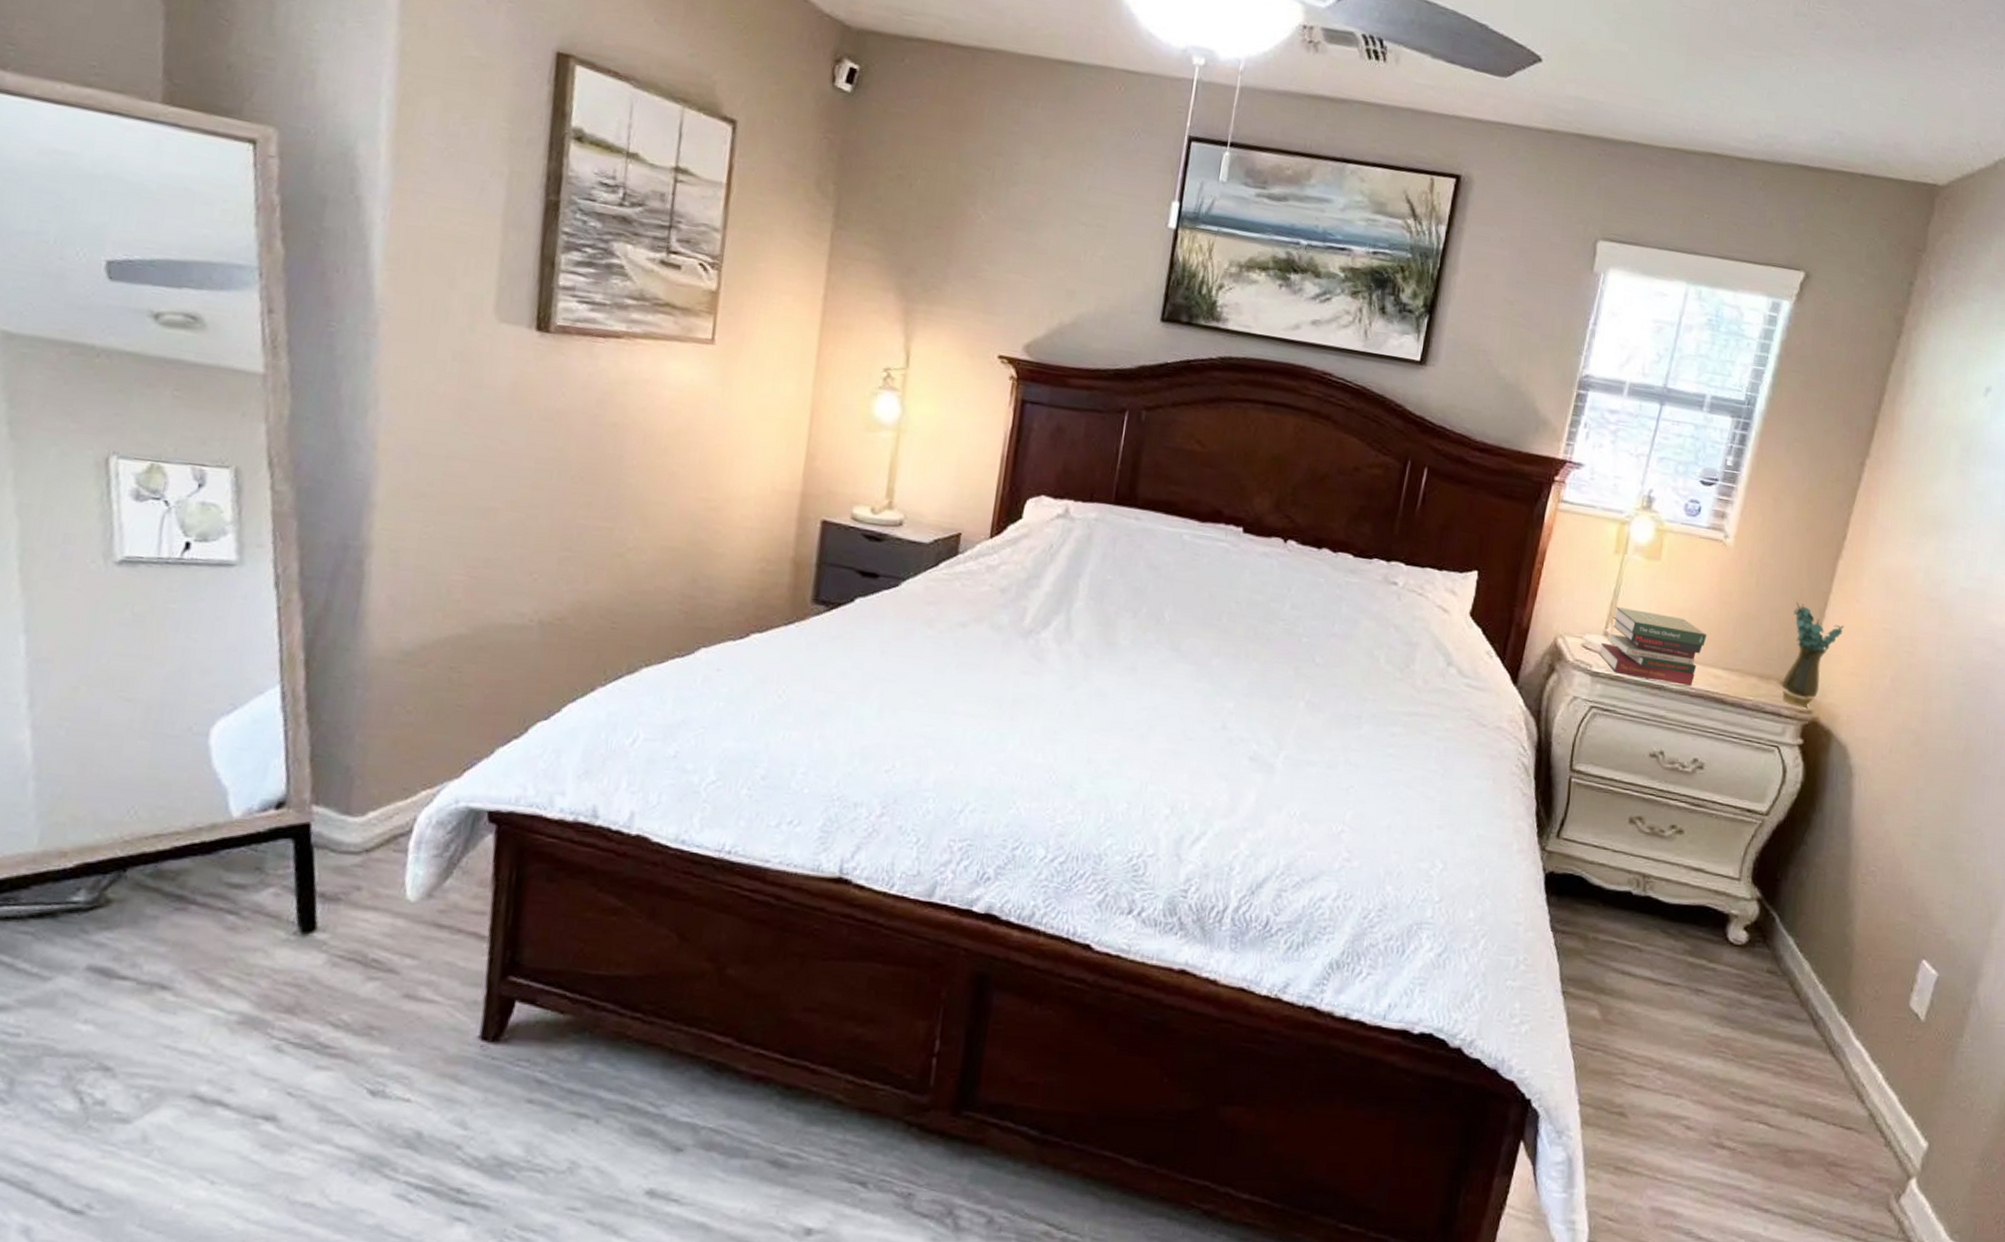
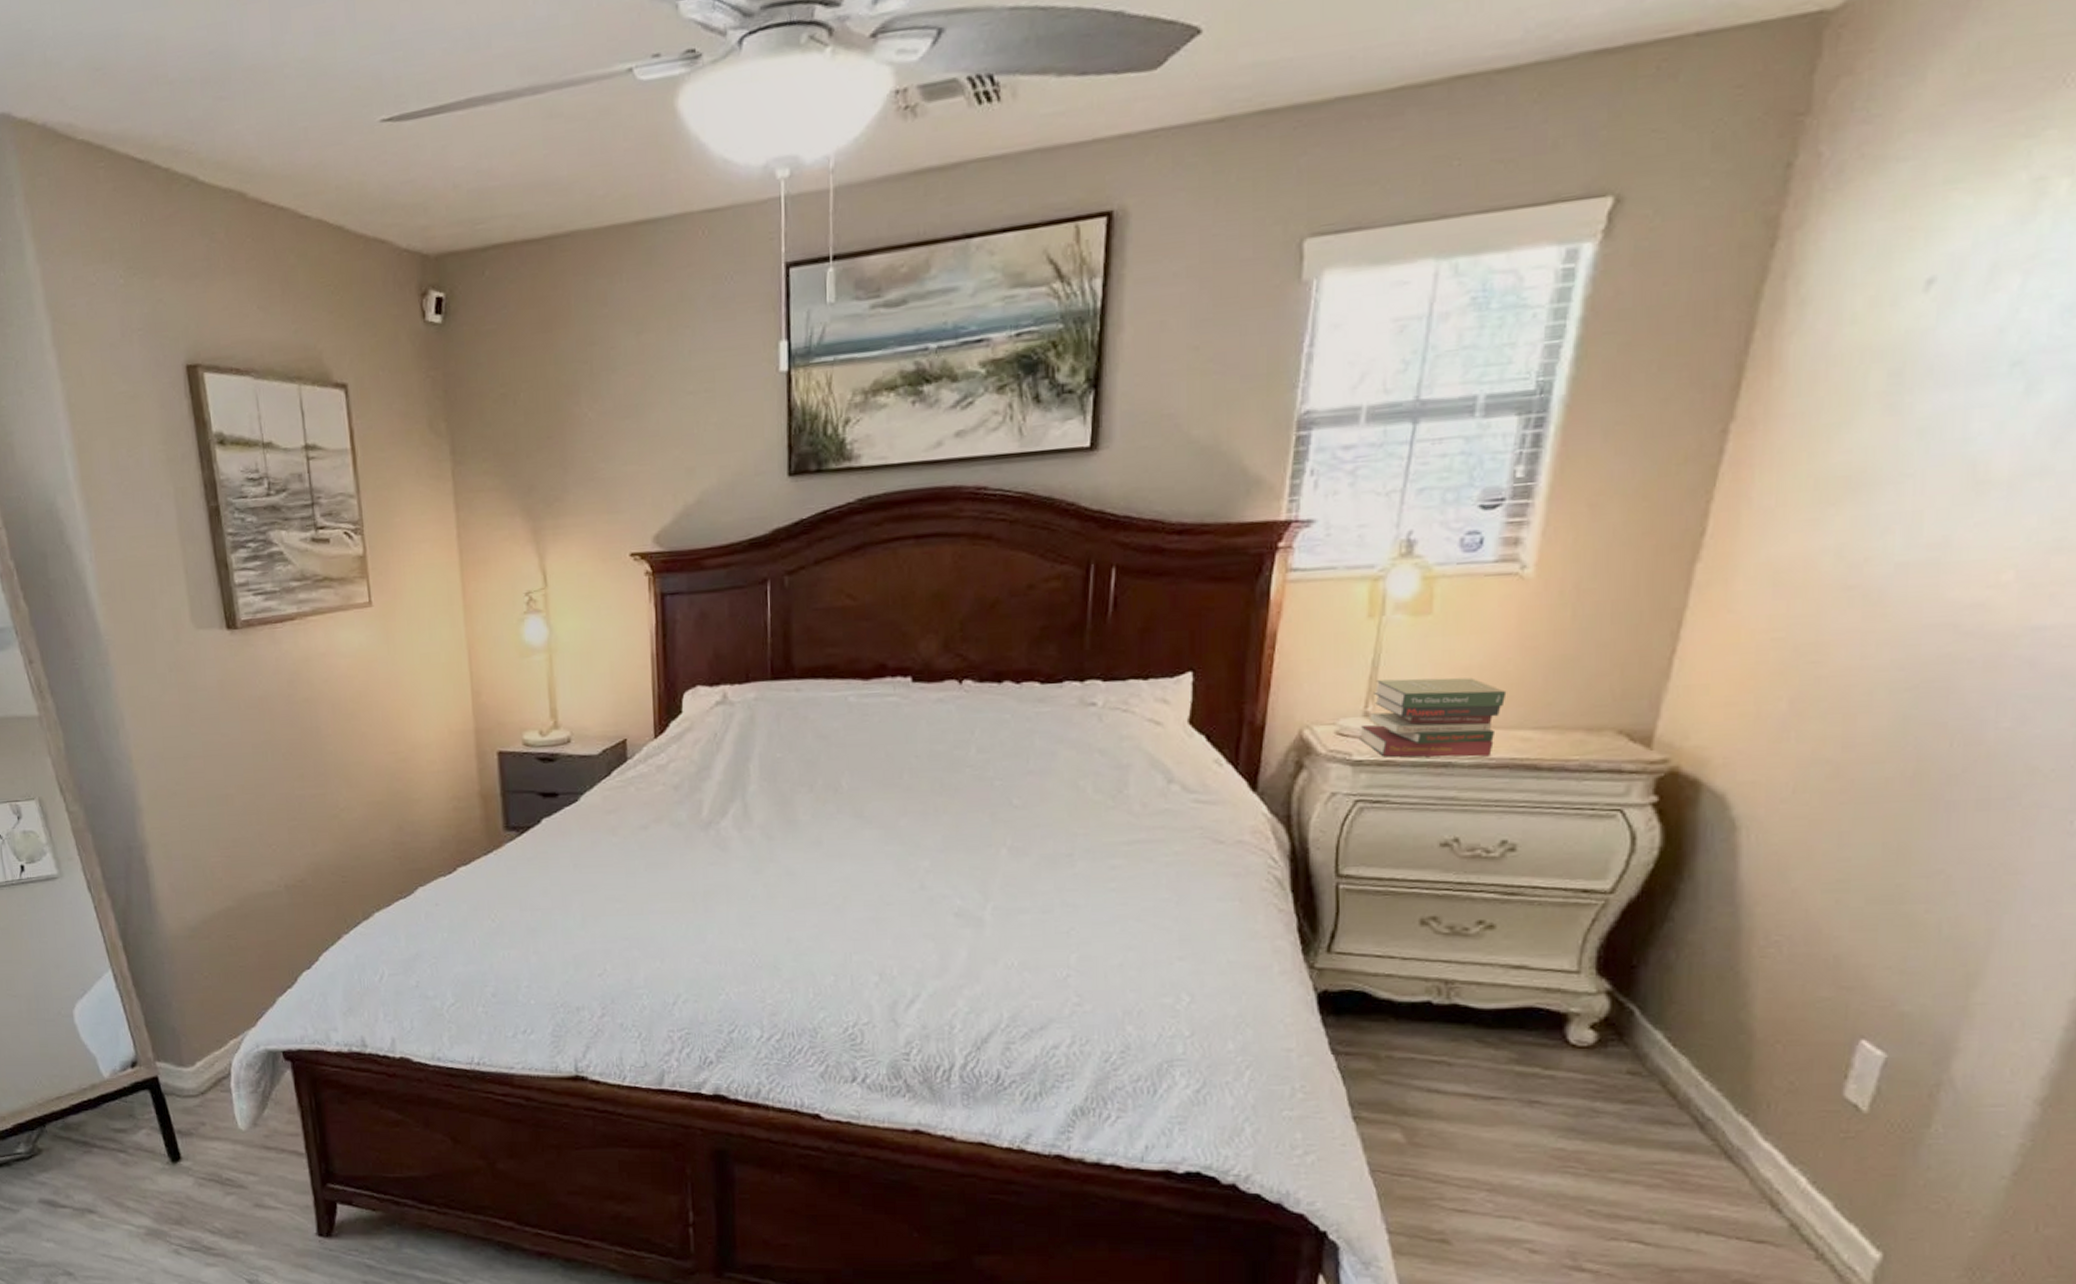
vase: present [1781,602,1845,709] -> none [1620,628,1711,759]

